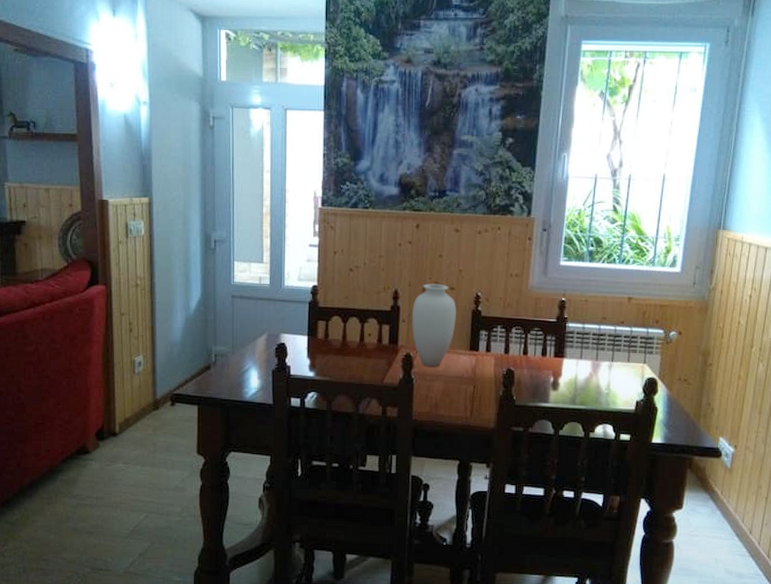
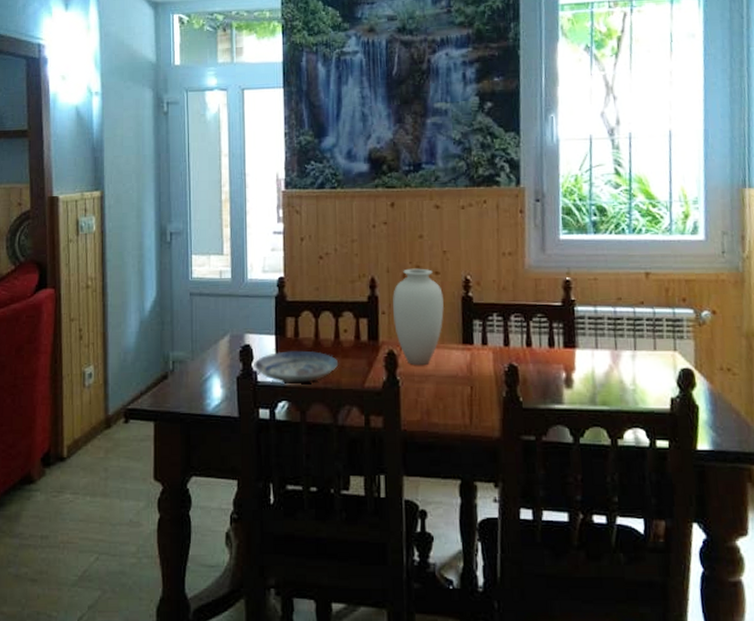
plate: none [288,350,362,378] -> present [254,350,339,383]

